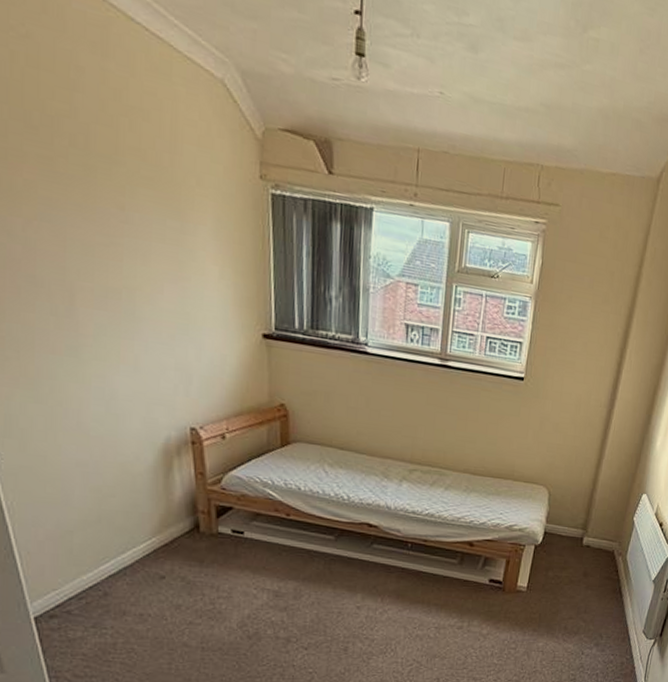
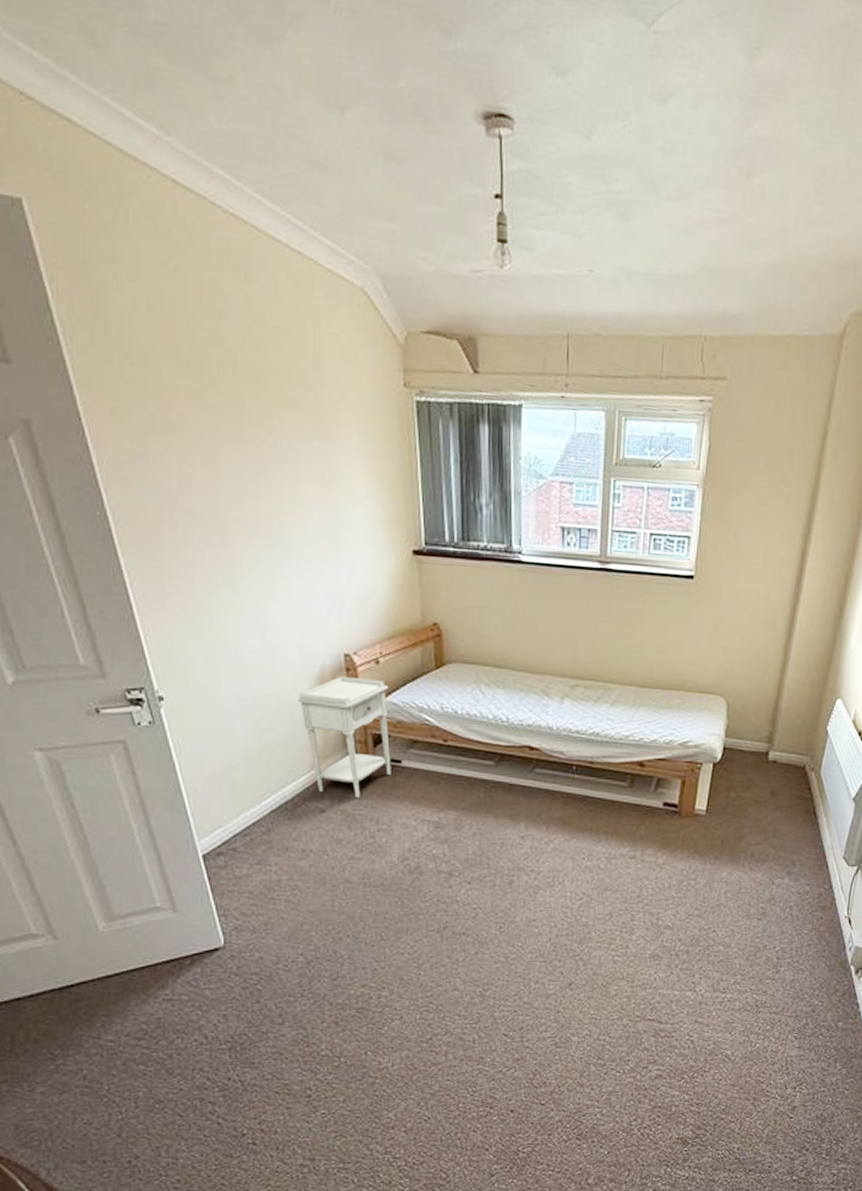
nightstand: none [140,448,234,567] -> present [297,676,391,799]

